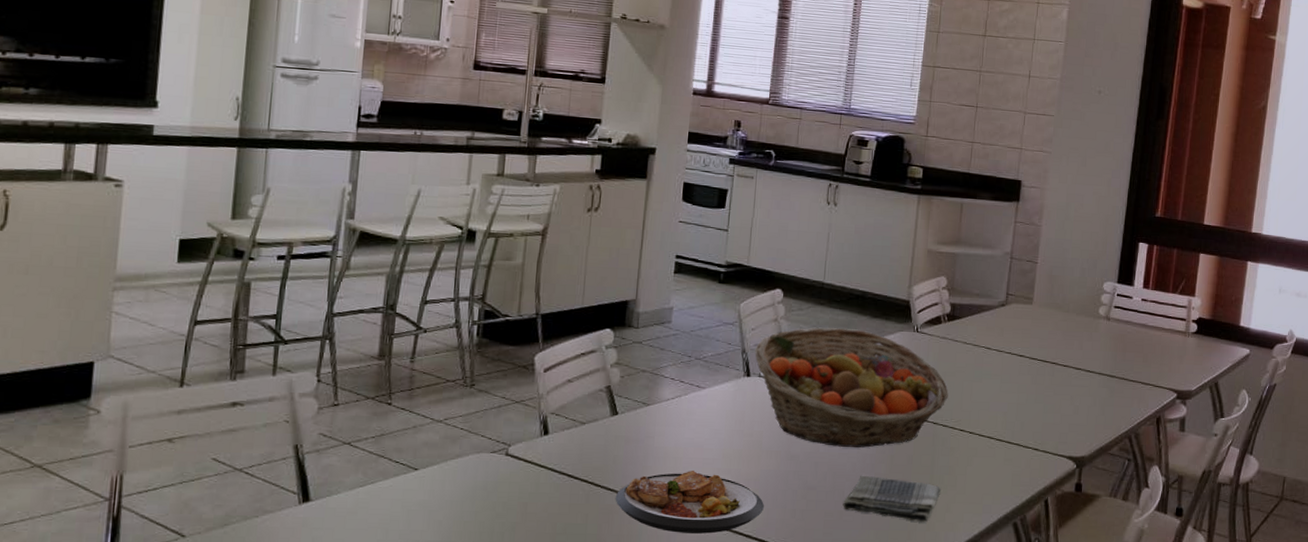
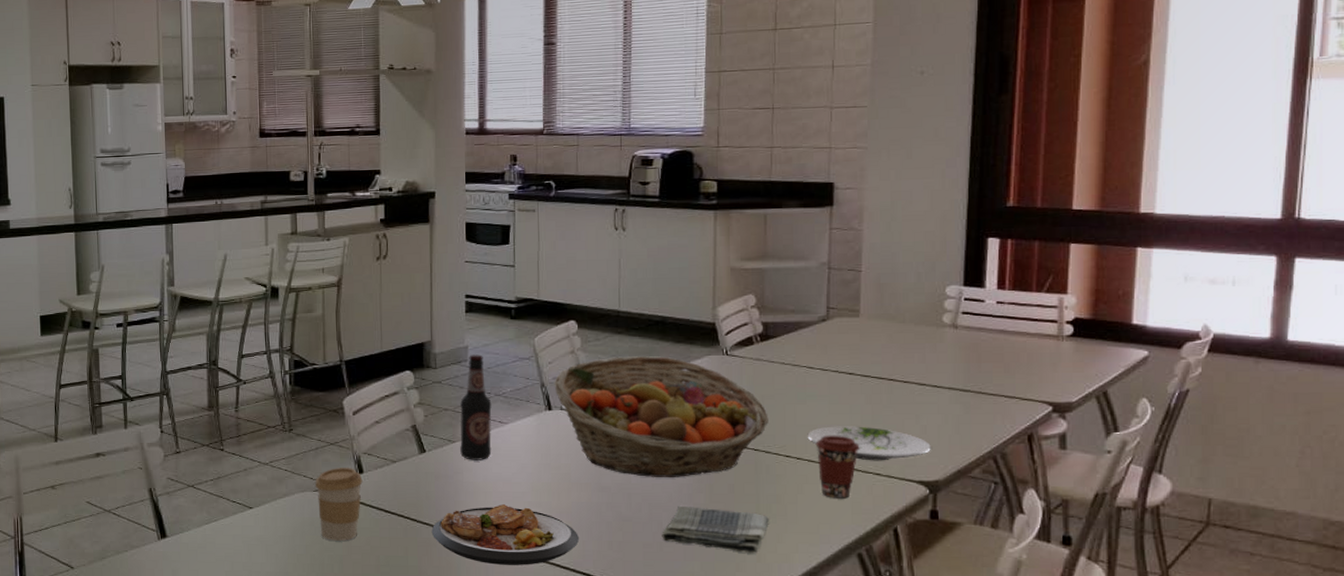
coffee cup: none [493,427,547,507] -> present [315,467,363,541]
bottle: none [654,316,691,425] -> present [460,354,492,460]
plate: none [980,403,1082,438] -> present [807,426,932,461]
coffee cup: none [986,411,1023,471] -> present [815,435,860,499]

